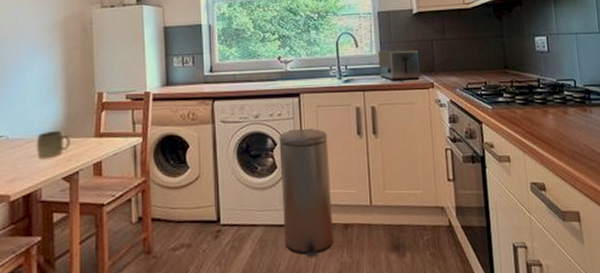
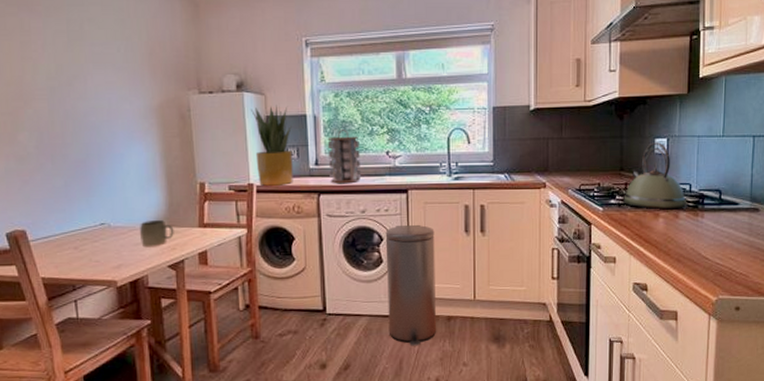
planter: none [150,16,189,94] -> present [251,105,293,186]
spice rack: none [221,37,255,90] -> present [327,129,362,184]
toaster: present [378,49,421,82] -> none [490,147,533,181]
kettle: none [510,40,574,106] -> present [622,142,687,209]

